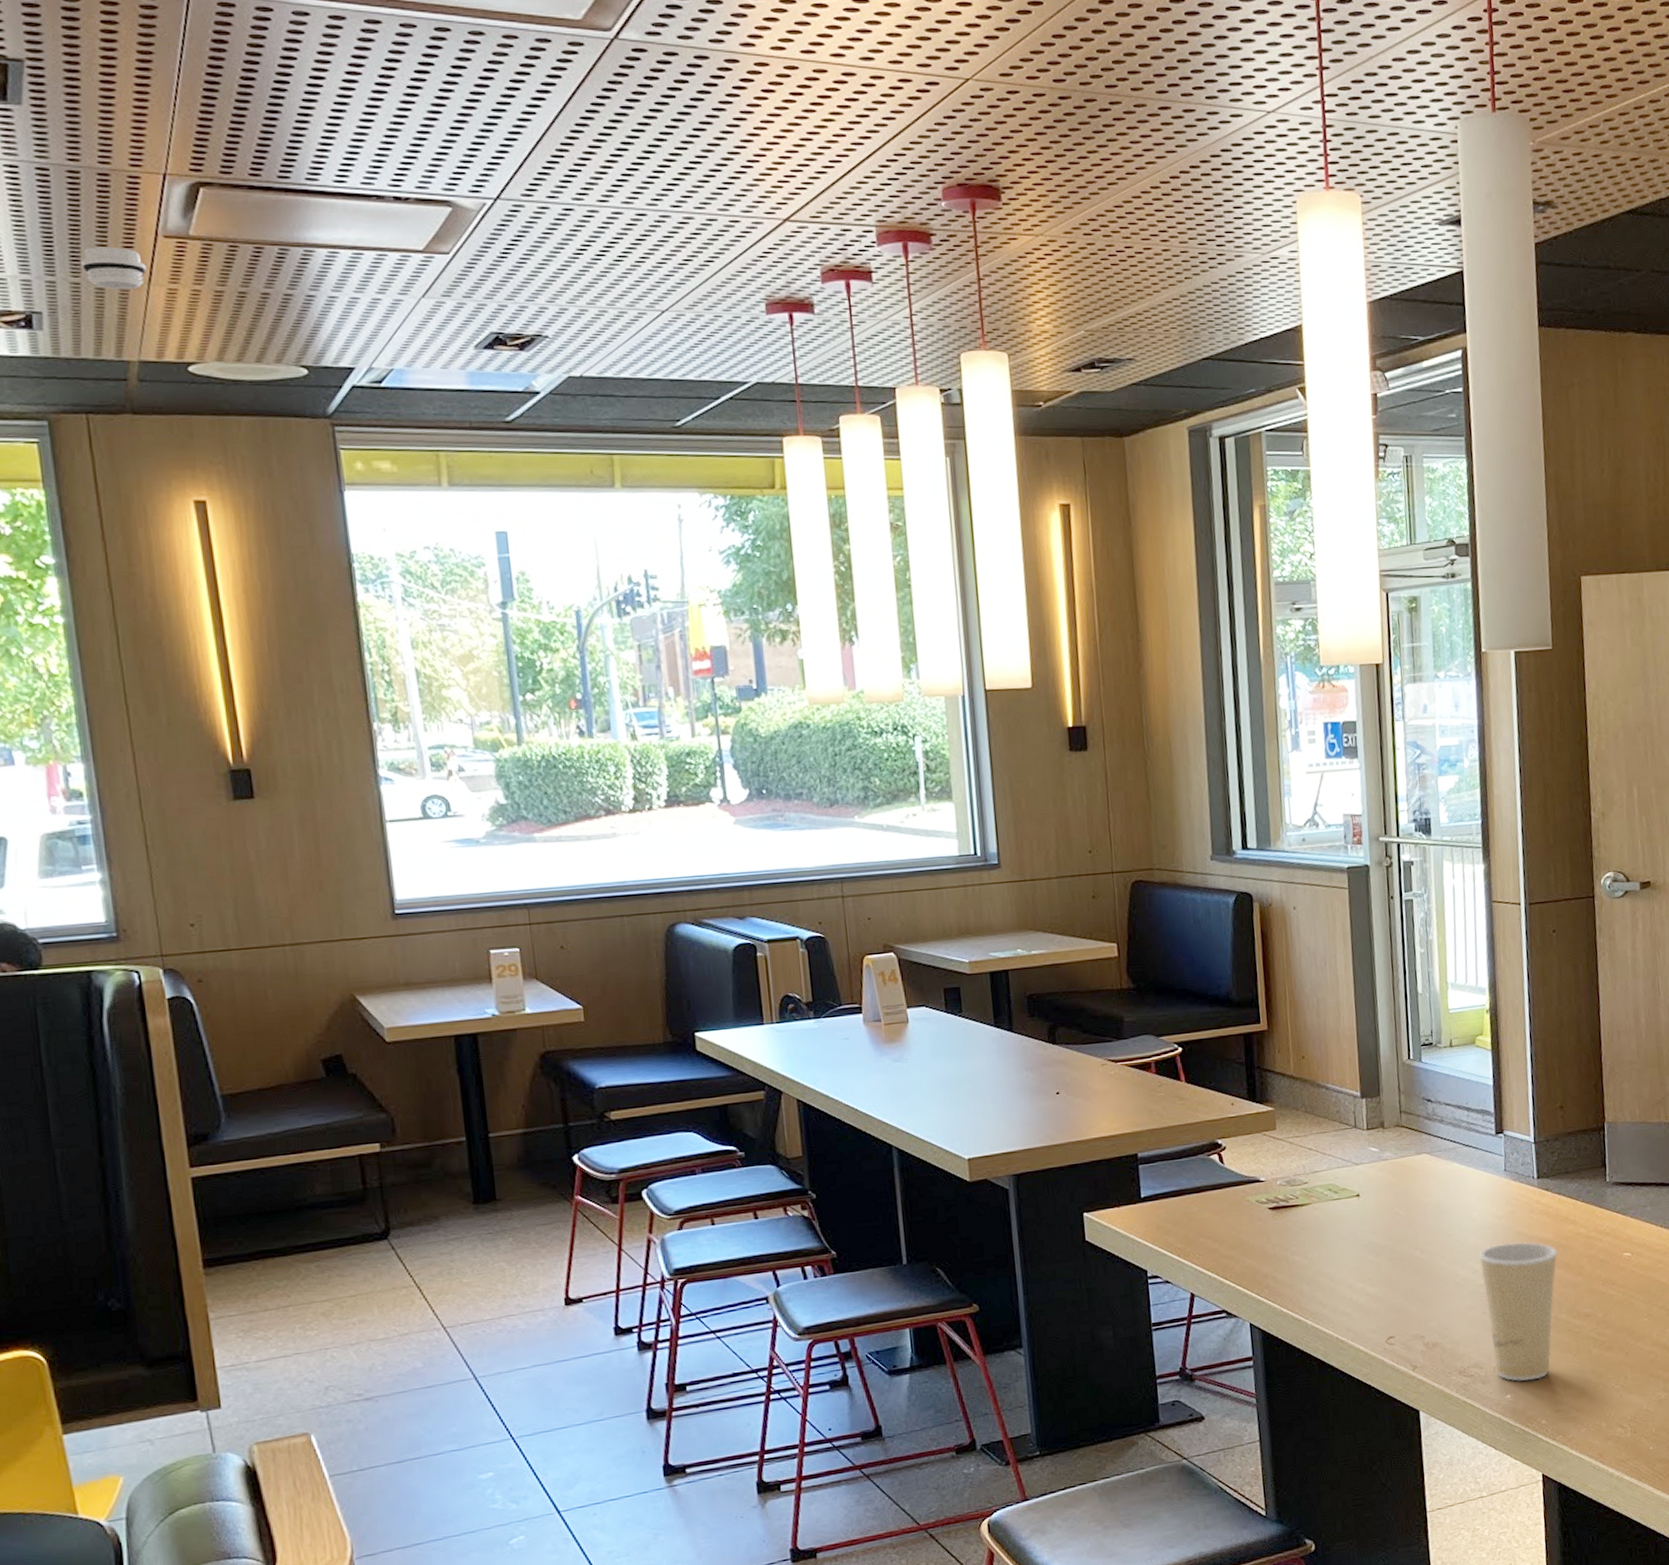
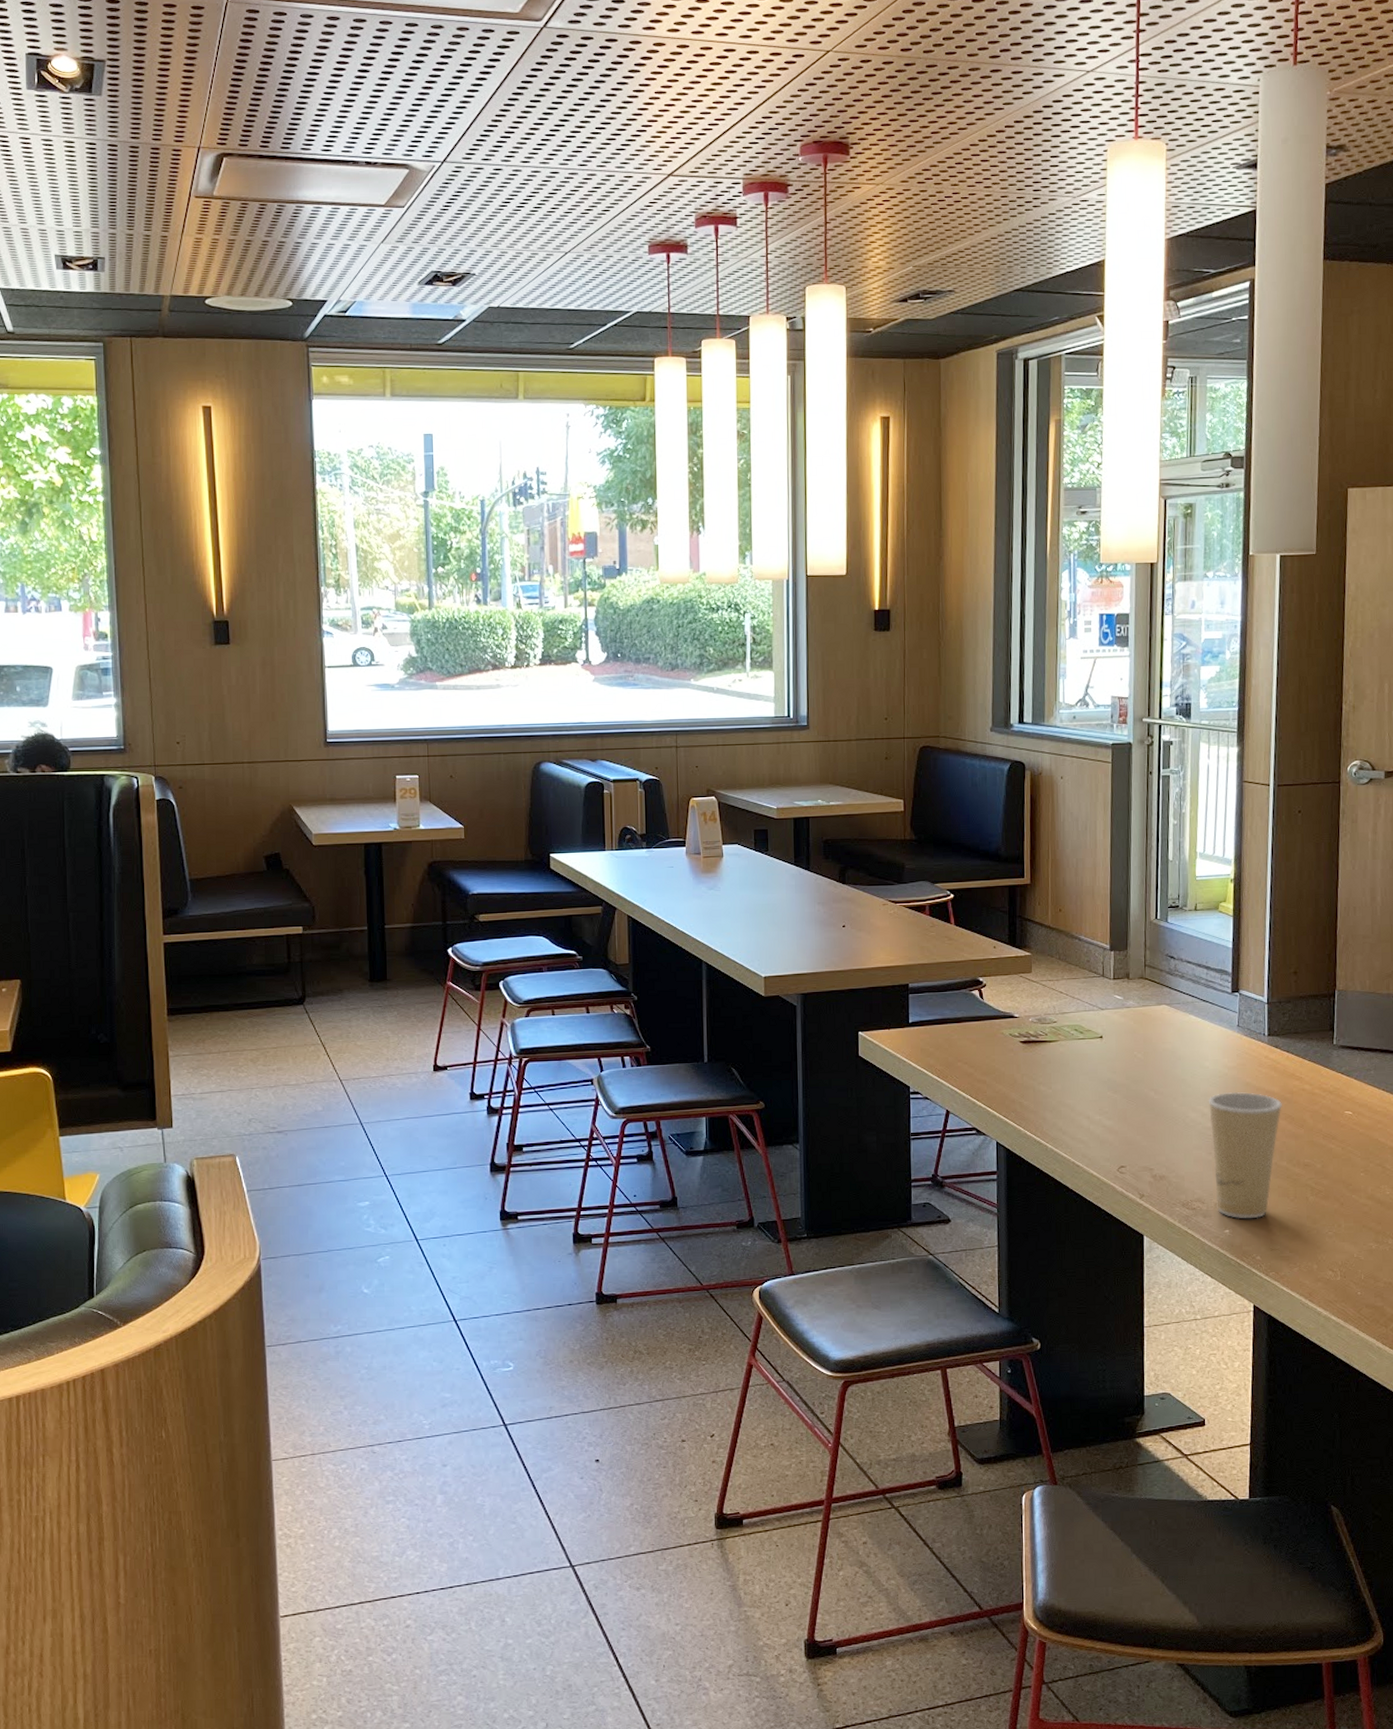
smoke detector: present [82,247,147,290] -> none [135,205,181,240]

